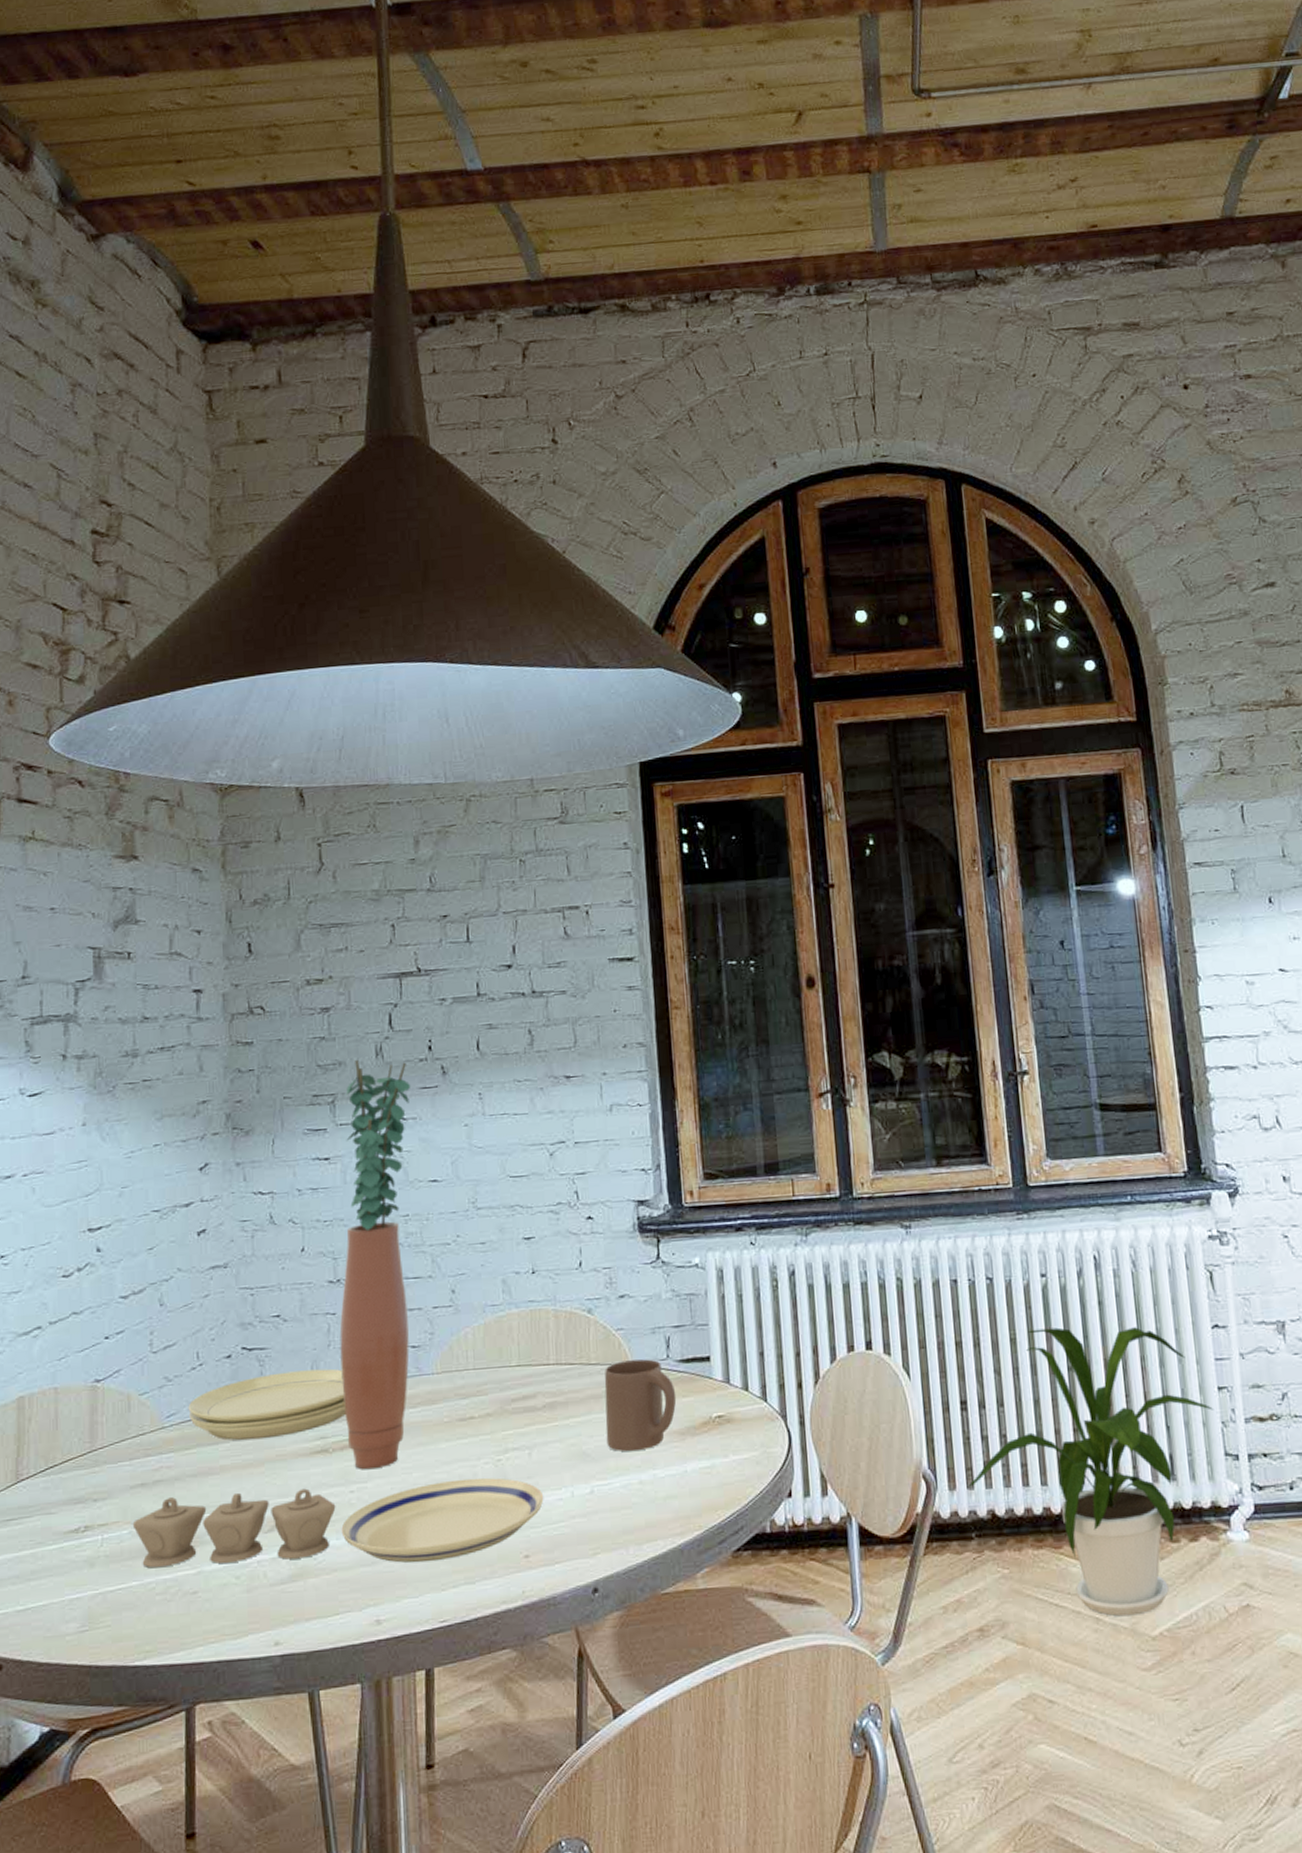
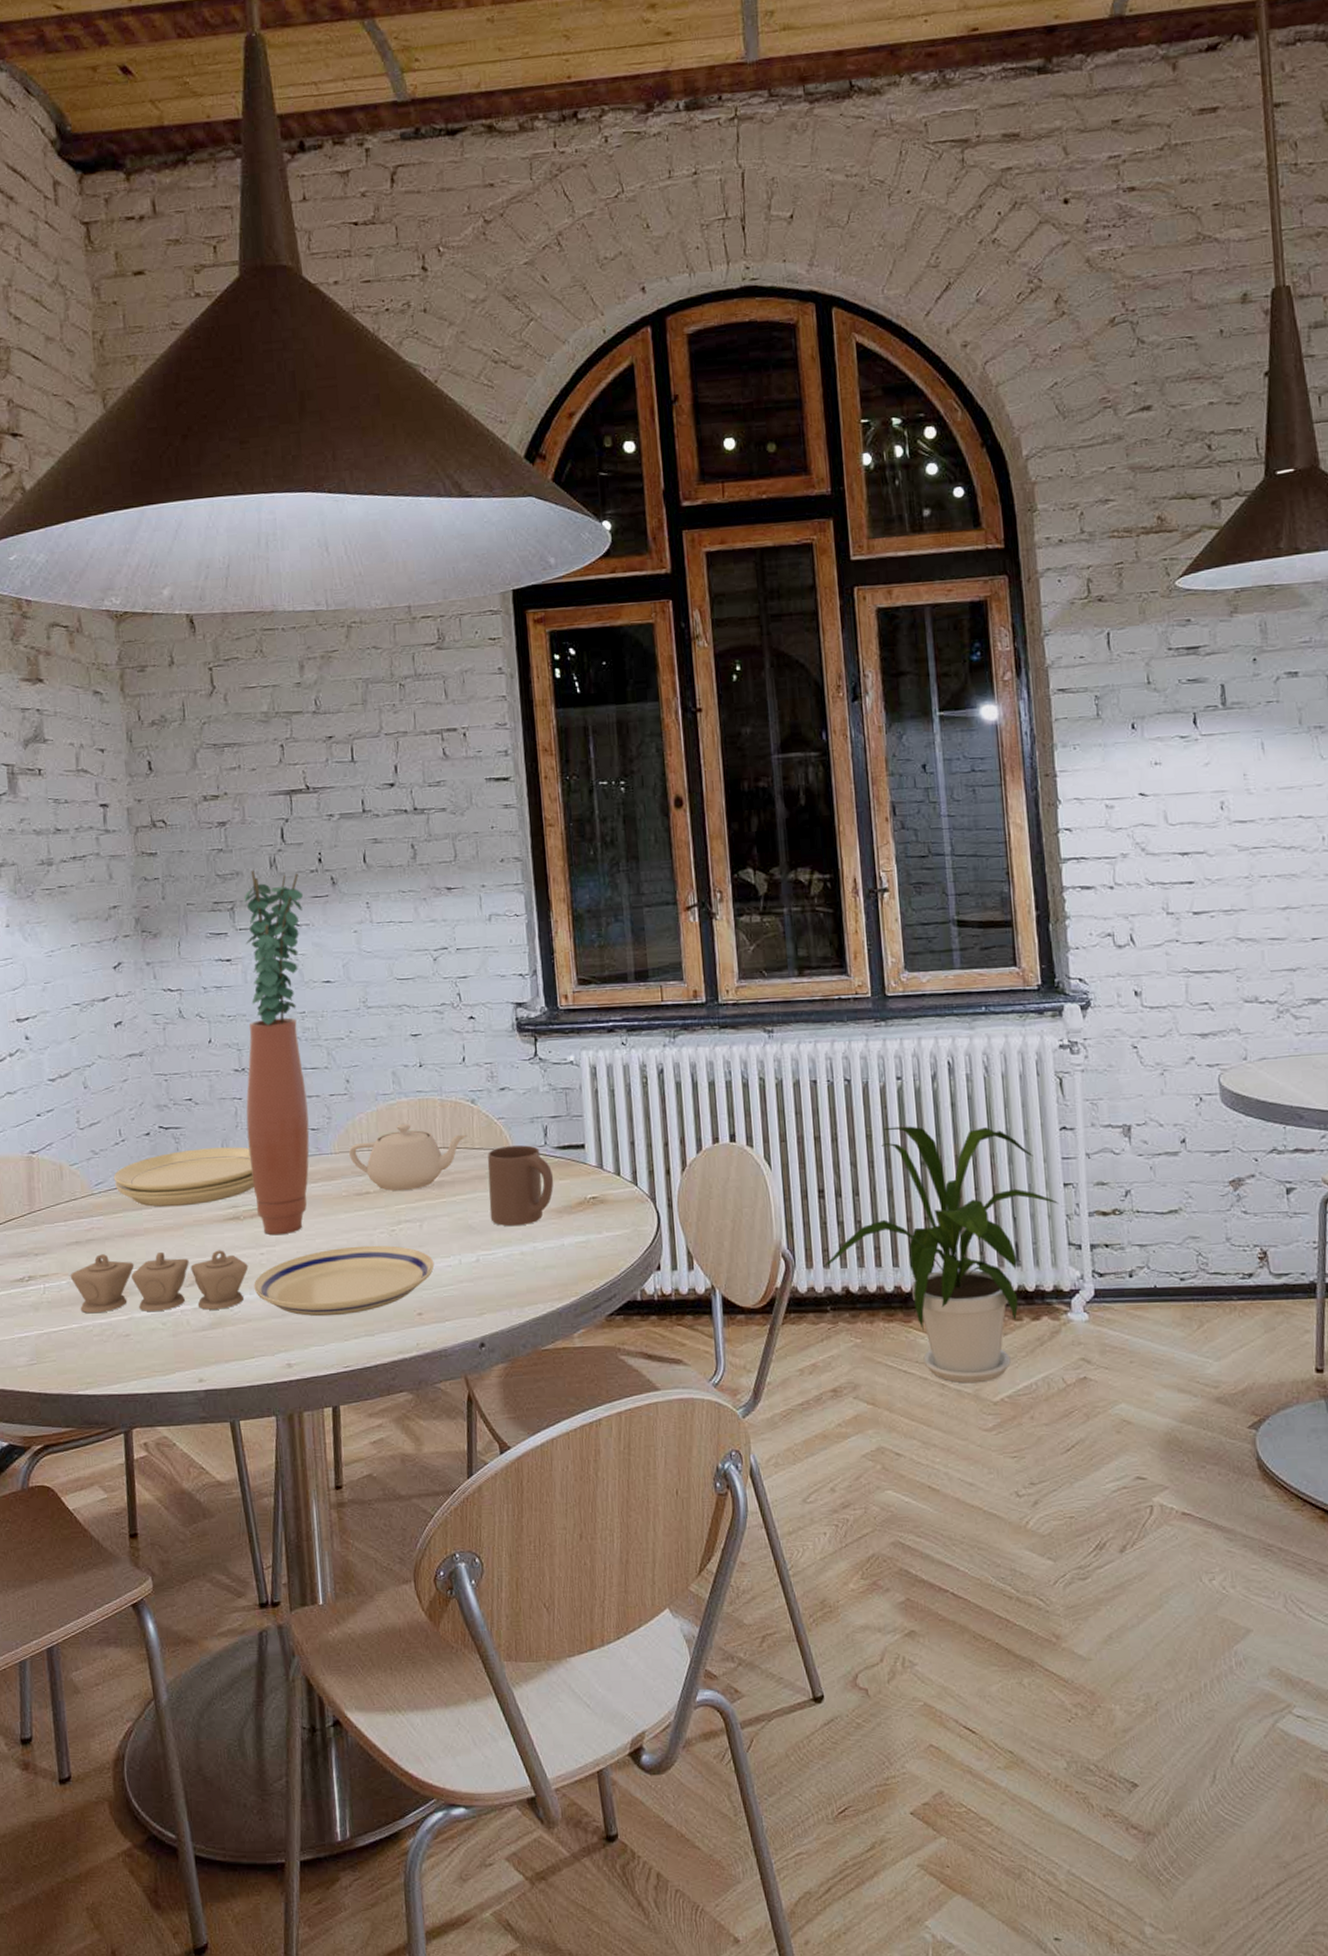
teapot: none [453,1337,584,1415] -> present [349,1123,468,1191]

